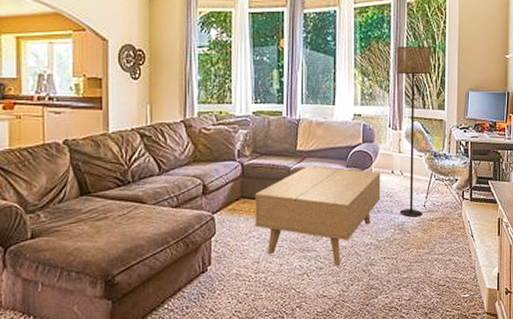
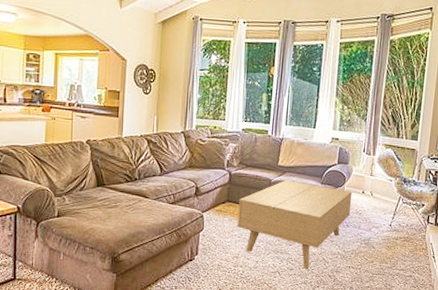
floor lamp: present [396,45,431,218] -> none [367,79,410,235]

